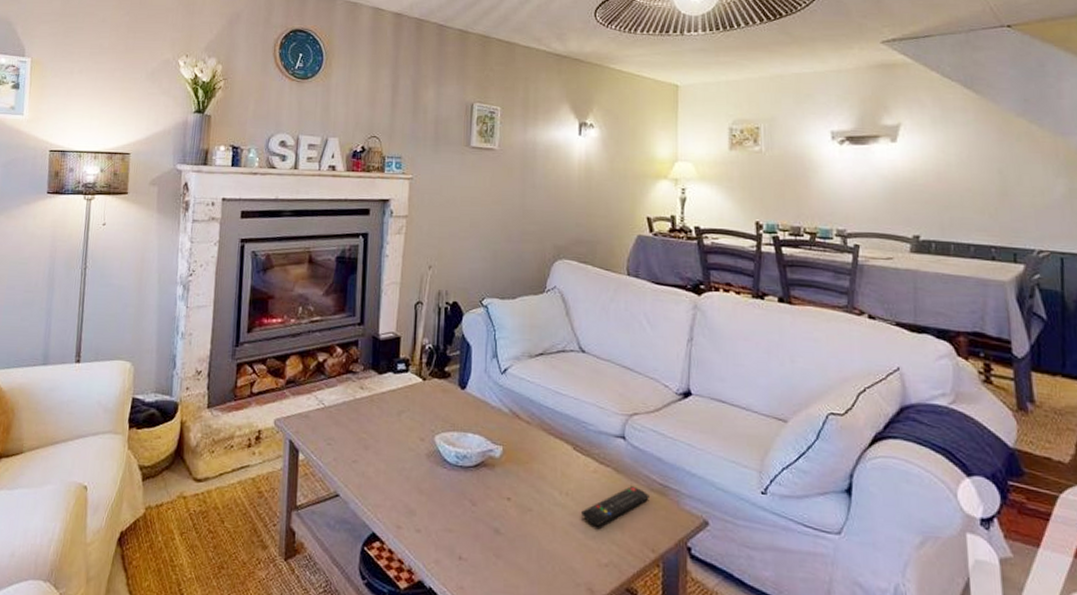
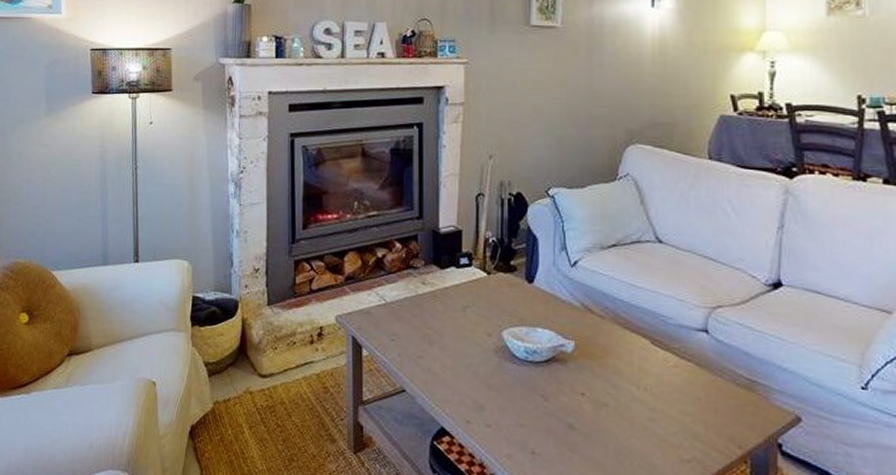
remote control: present [581,486,649,527] -> none [661,381,735,422]

